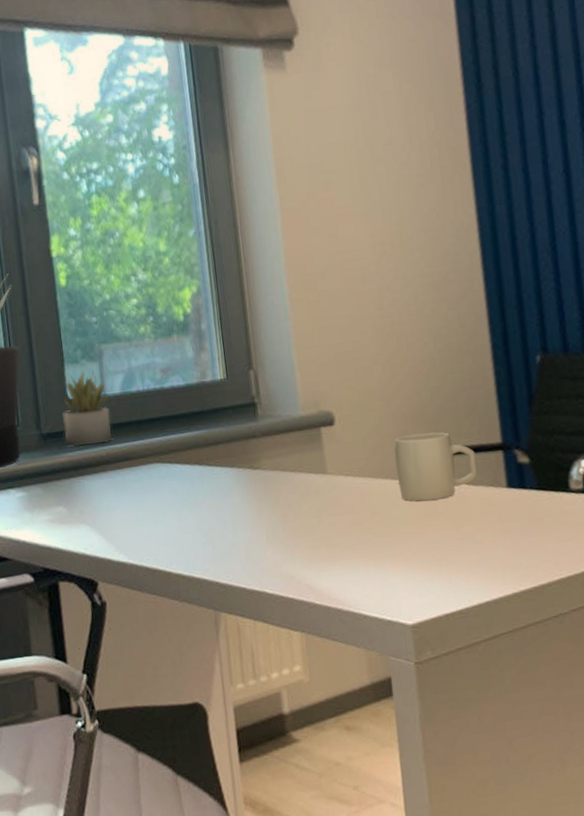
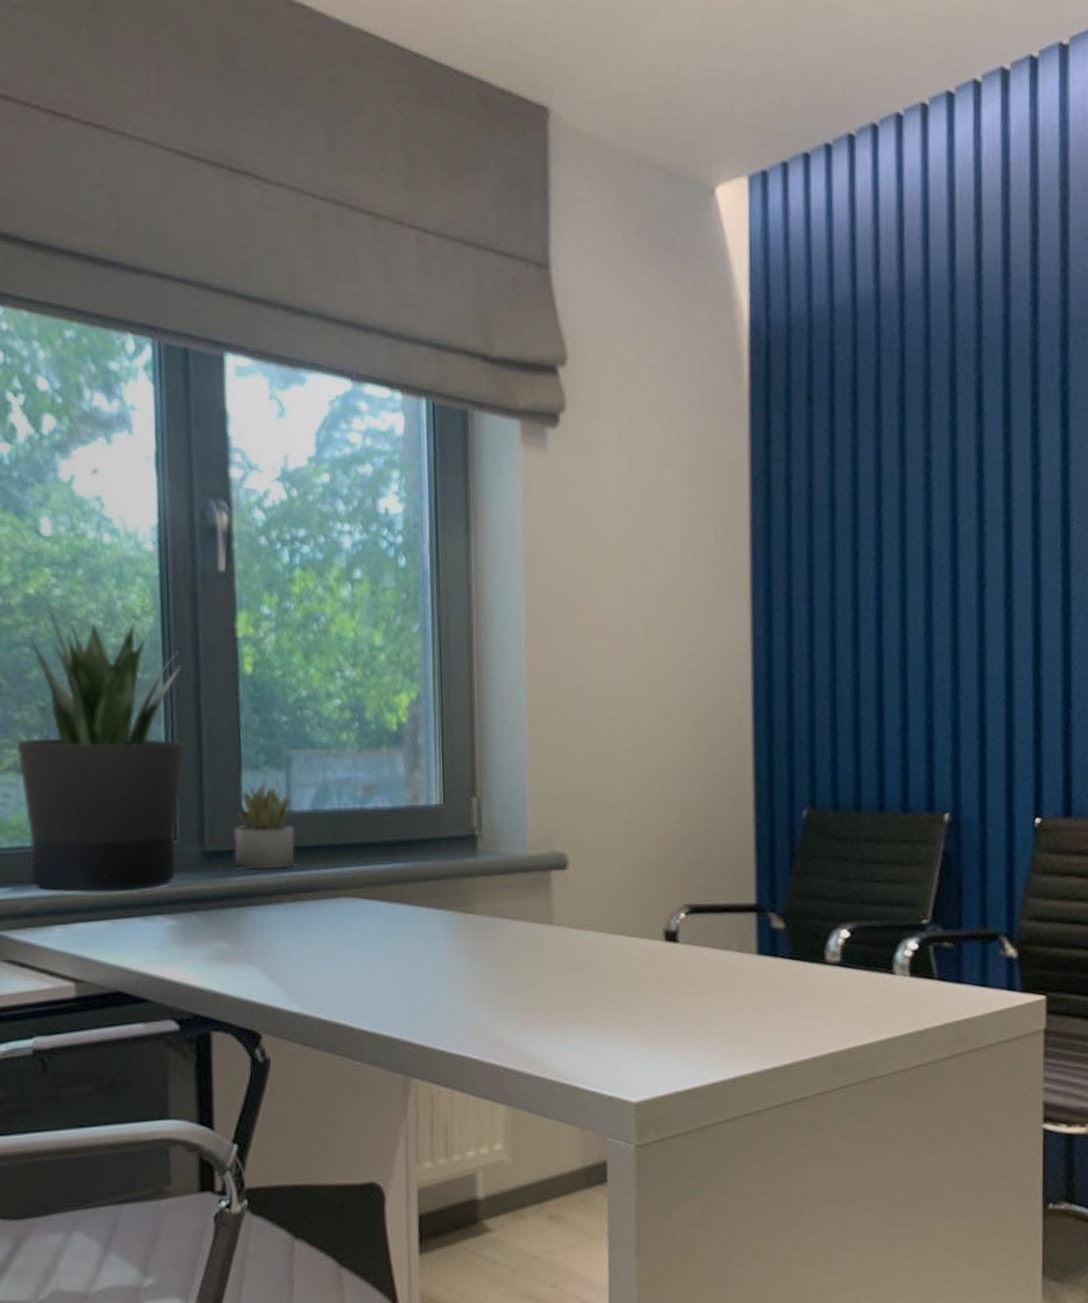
mug: present [394,432,478,501] -> none [634,886,727,963]

